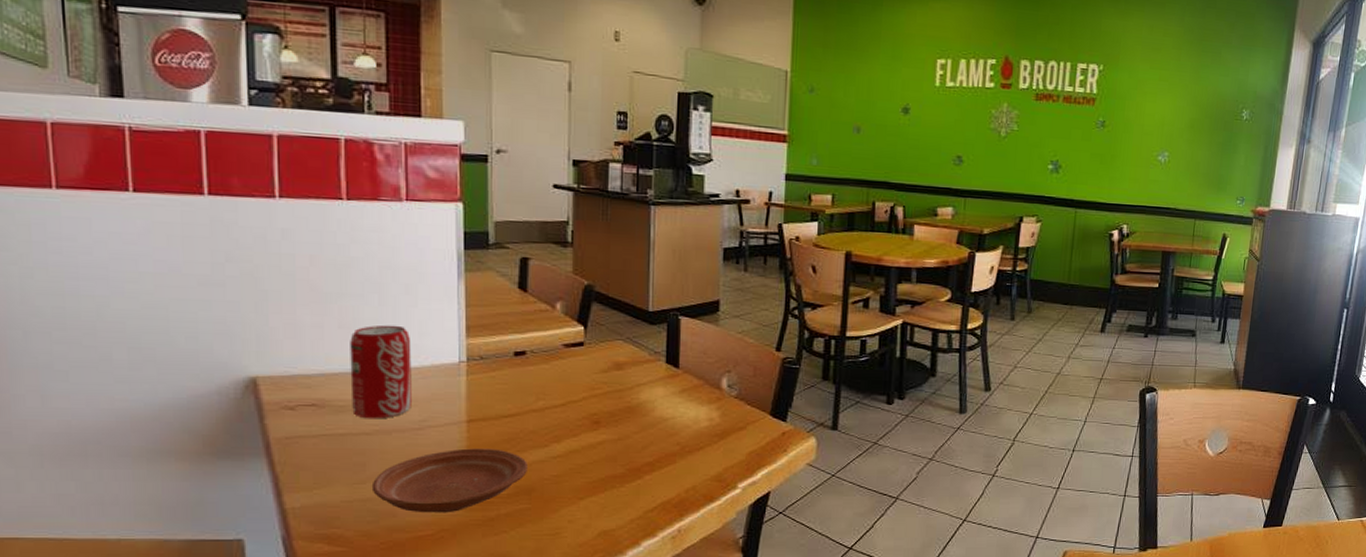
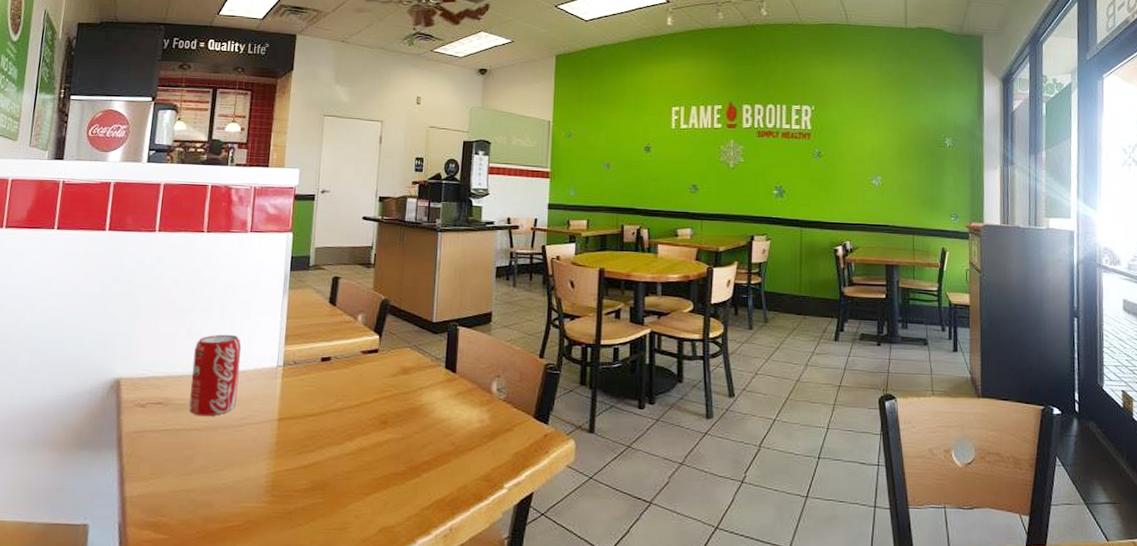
plate: present [371,448,527,513] -> none [195,444,324,505]

